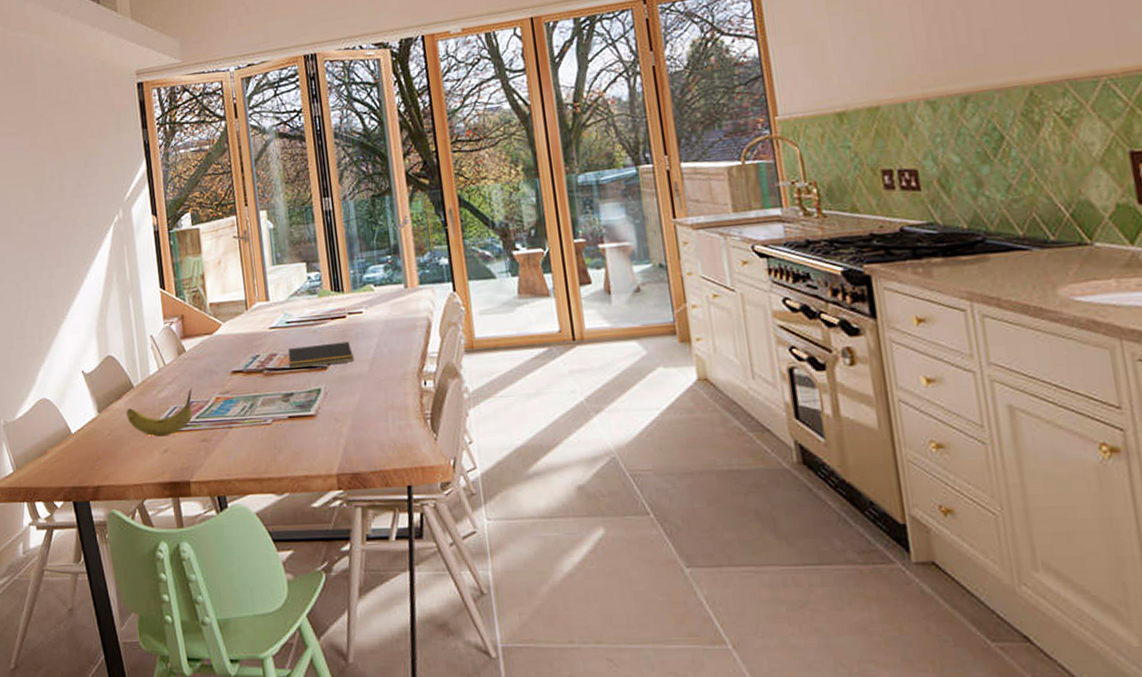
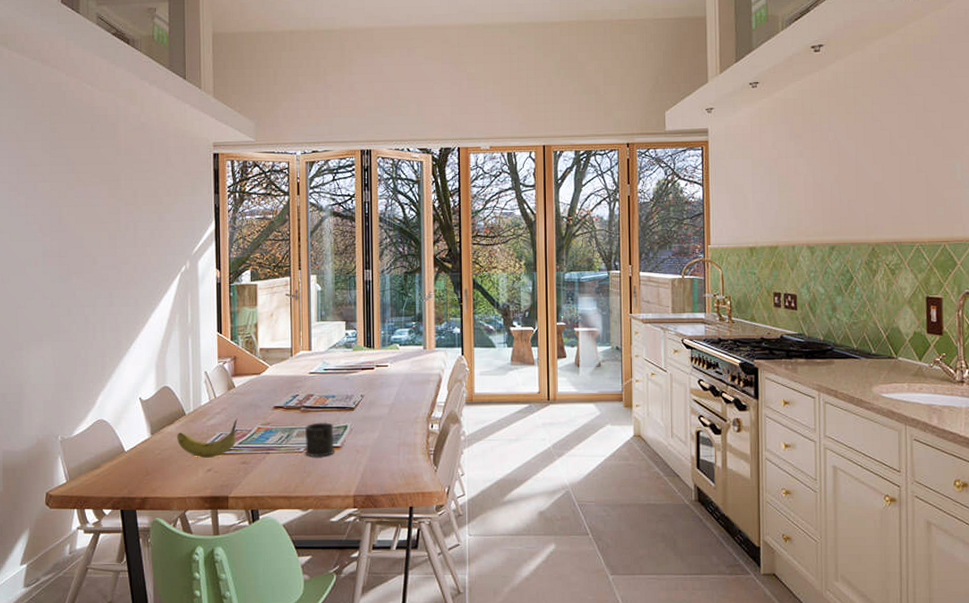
mug: none [270,386,309,429] -> present [304,422,335,457]
notepad: present [288,341,354,370] -> none [323,389,377,408]

